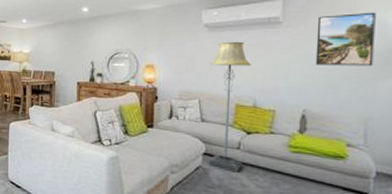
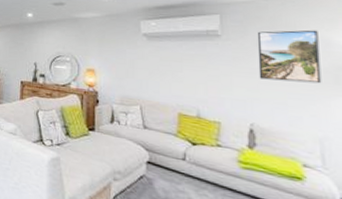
floor lamp: present [208,41,251,172] -> none [150,50,192,185]

